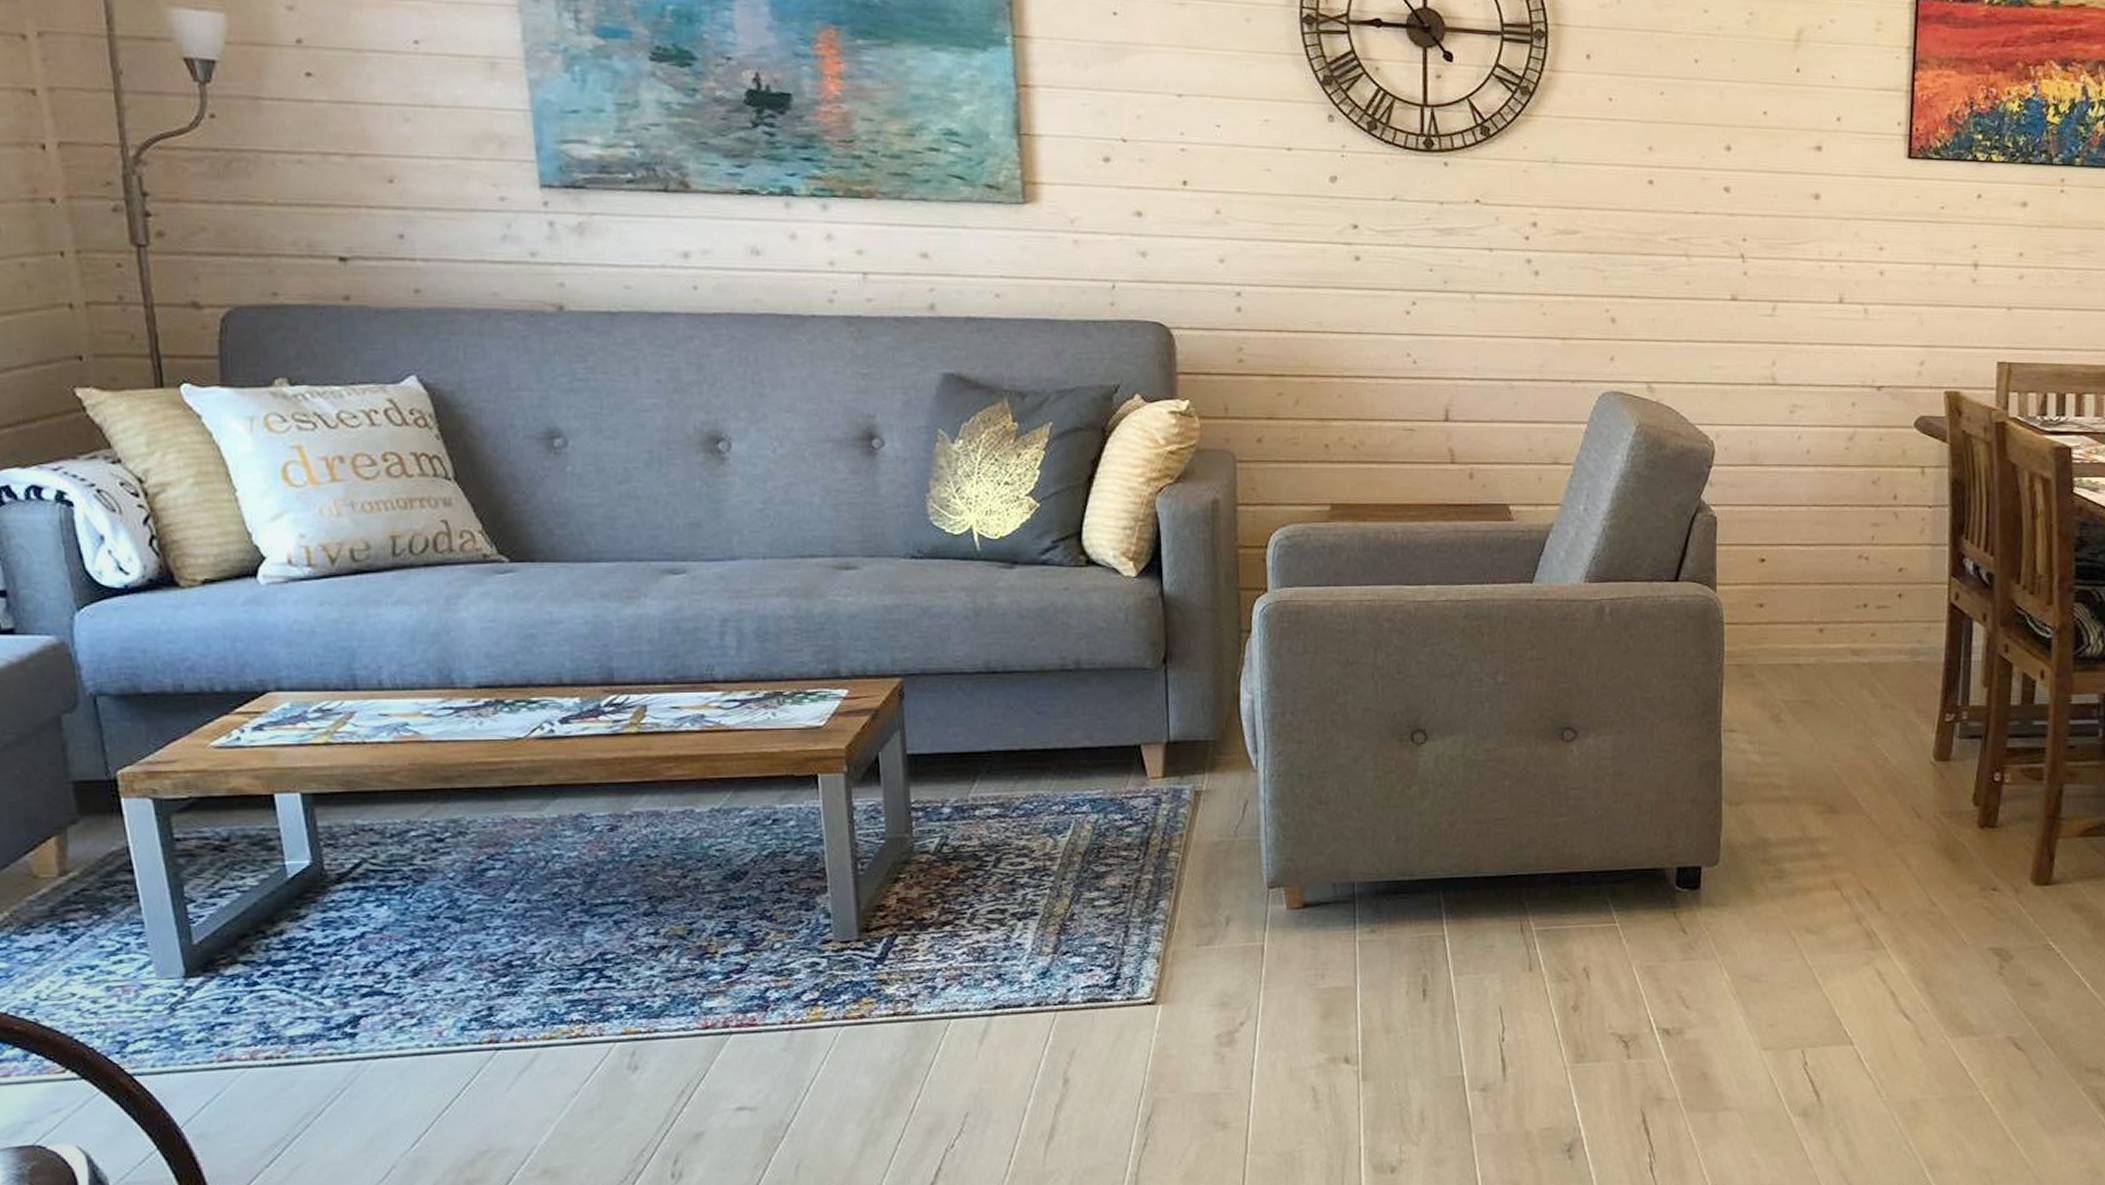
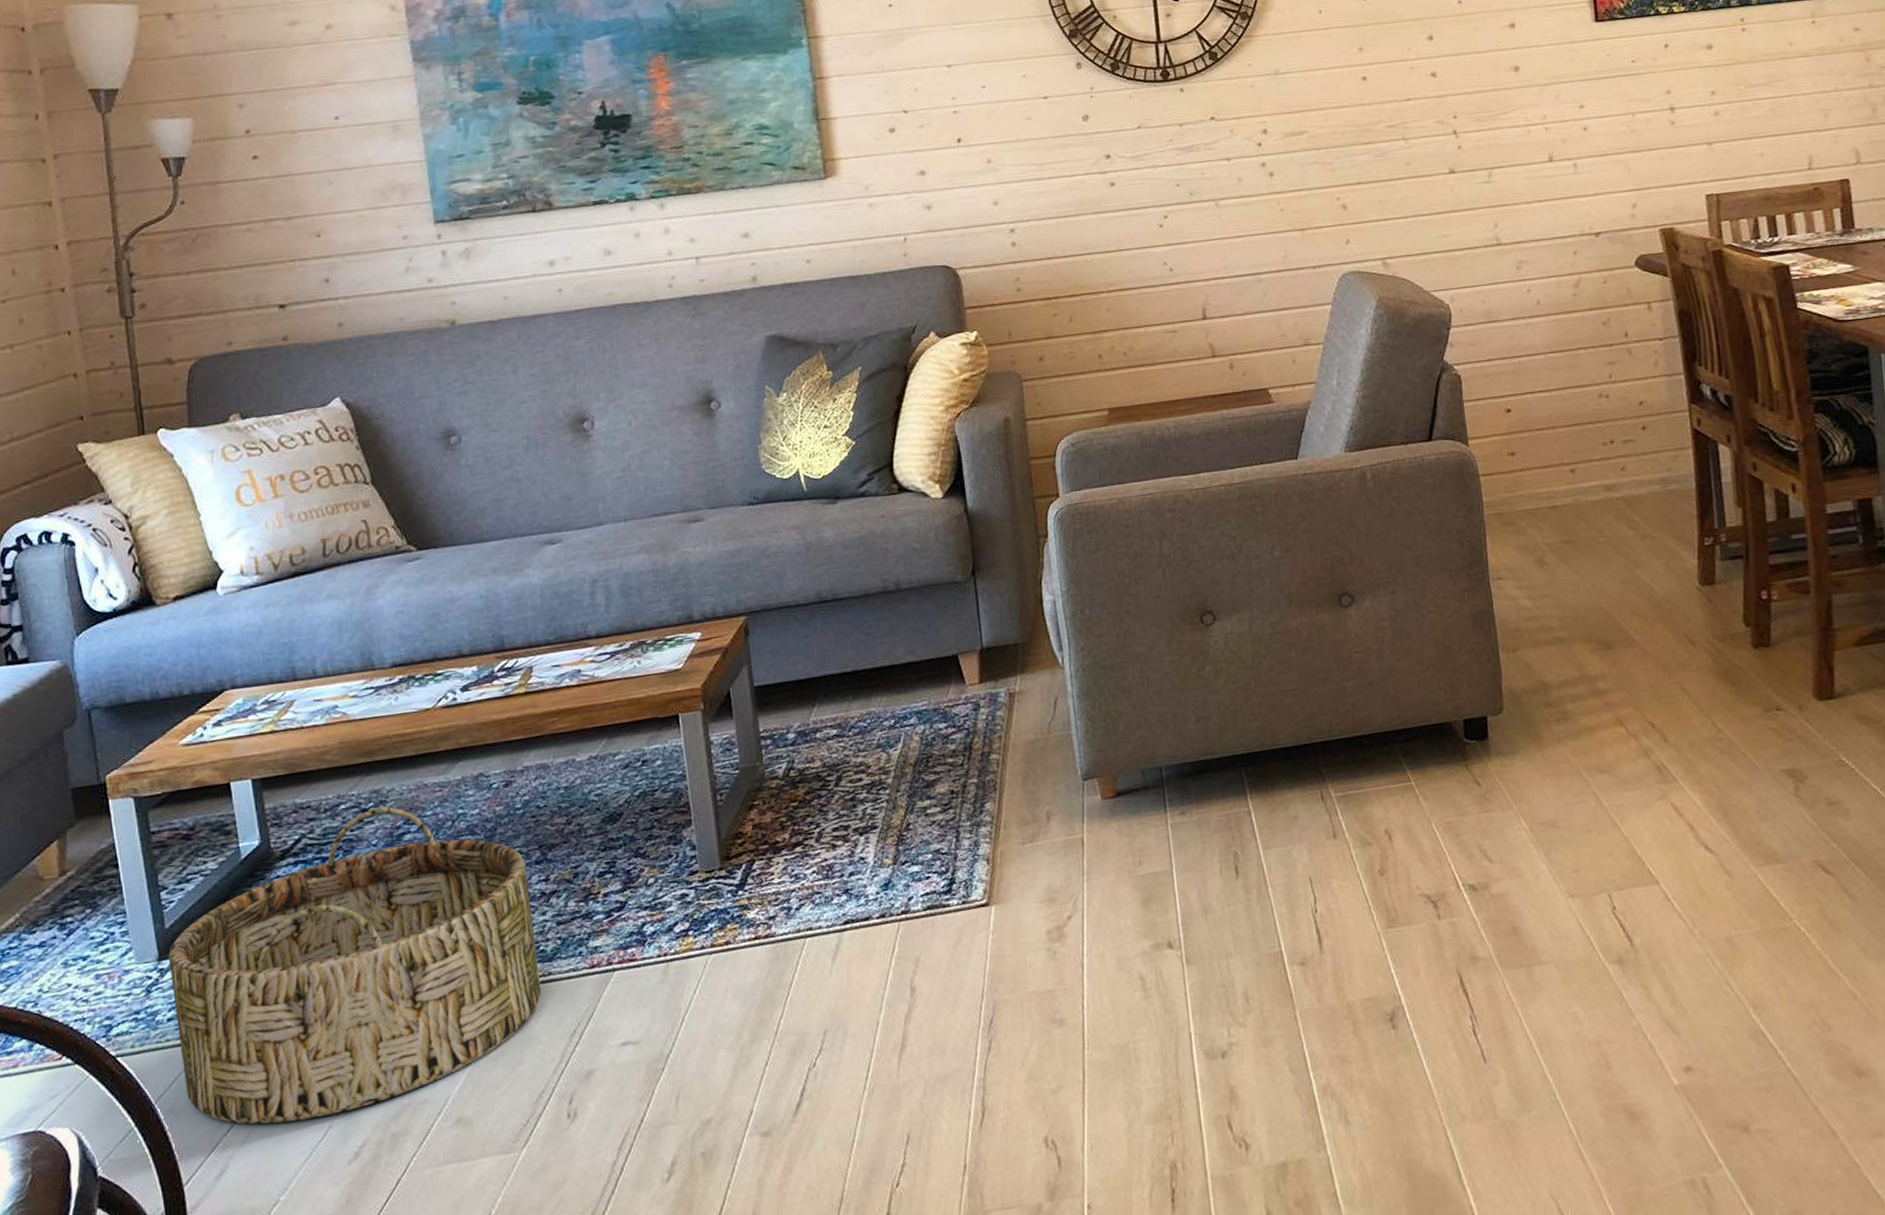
basket: none [197,838,646,1159] -> present [168,807,541,1124]

